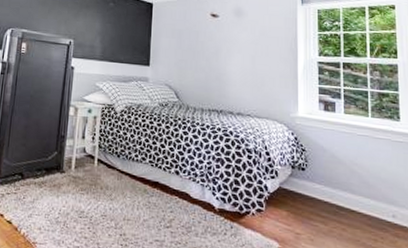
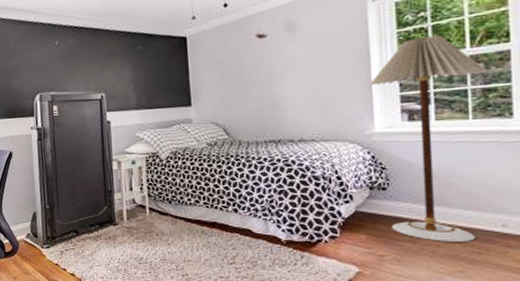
floor lamp: none [295,42,383,228] -> present [369,34,489,242]

